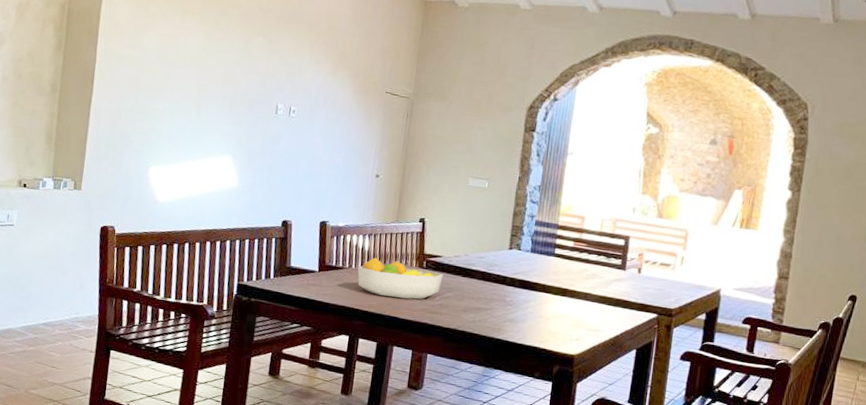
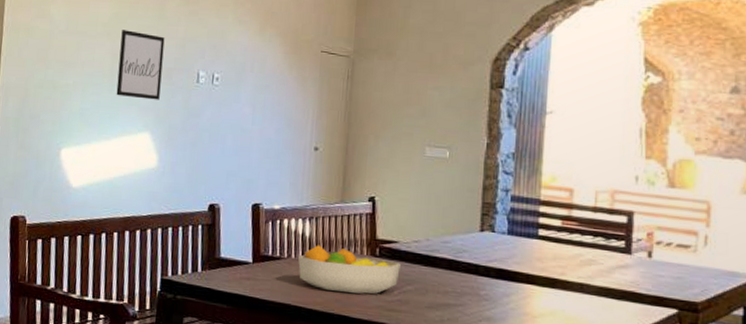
wall art: none [202,63,248,128] -> present [116,30,165,100]

